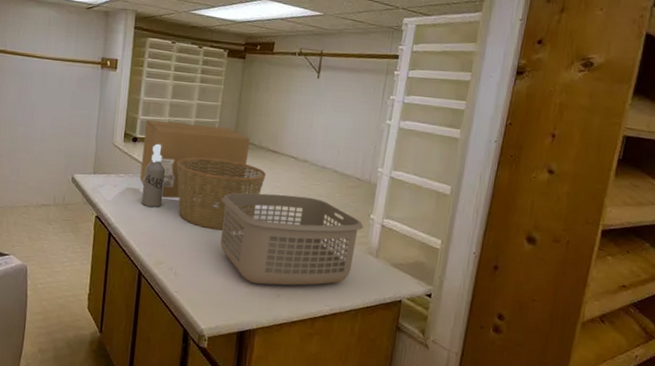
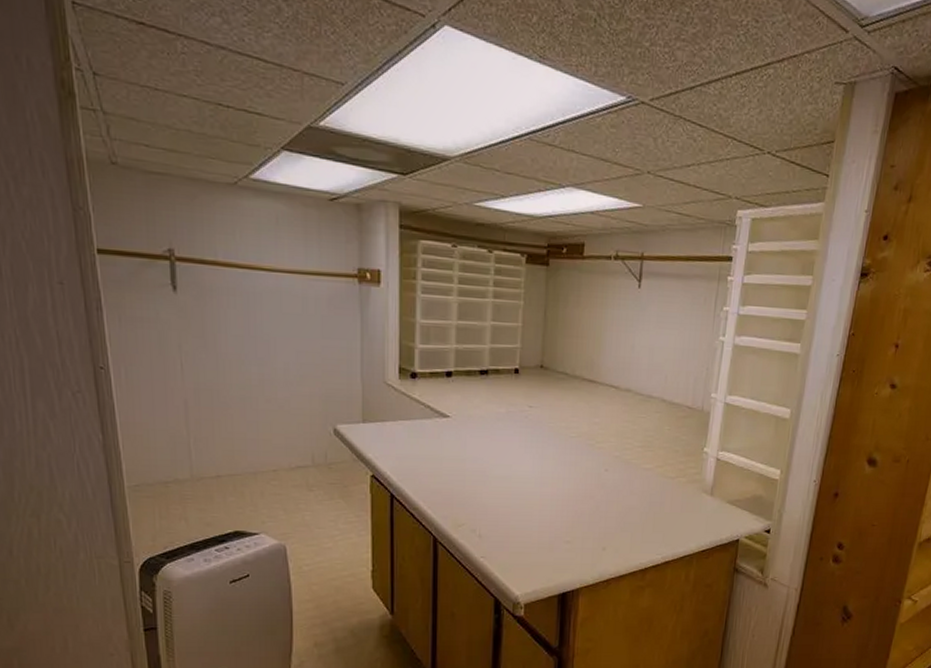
box: present [139,120,251,200] -> none [424,350,561,447]
spray bottle: present [141,143,166,208] -> none [430,379,457,459]
basket: present [177,157,266,231] -> none [472,393,582,480]
clothes hamper: present [220,193,363,286] -> none [530,431,696,538]

